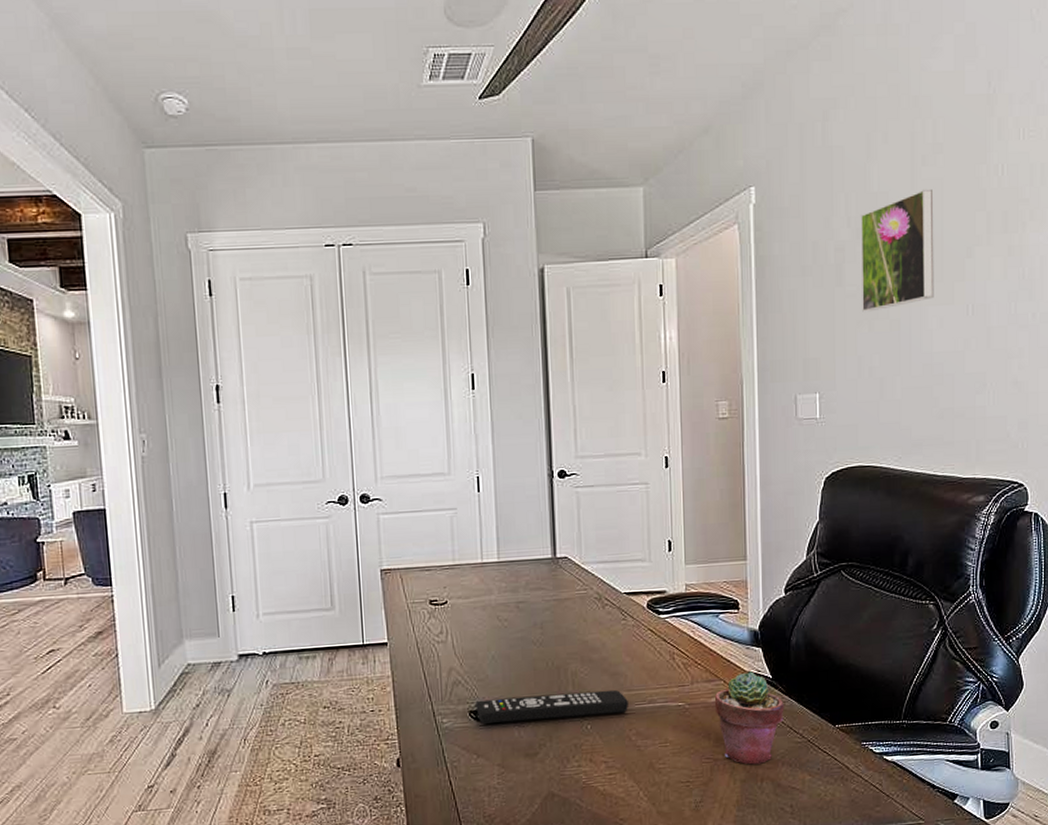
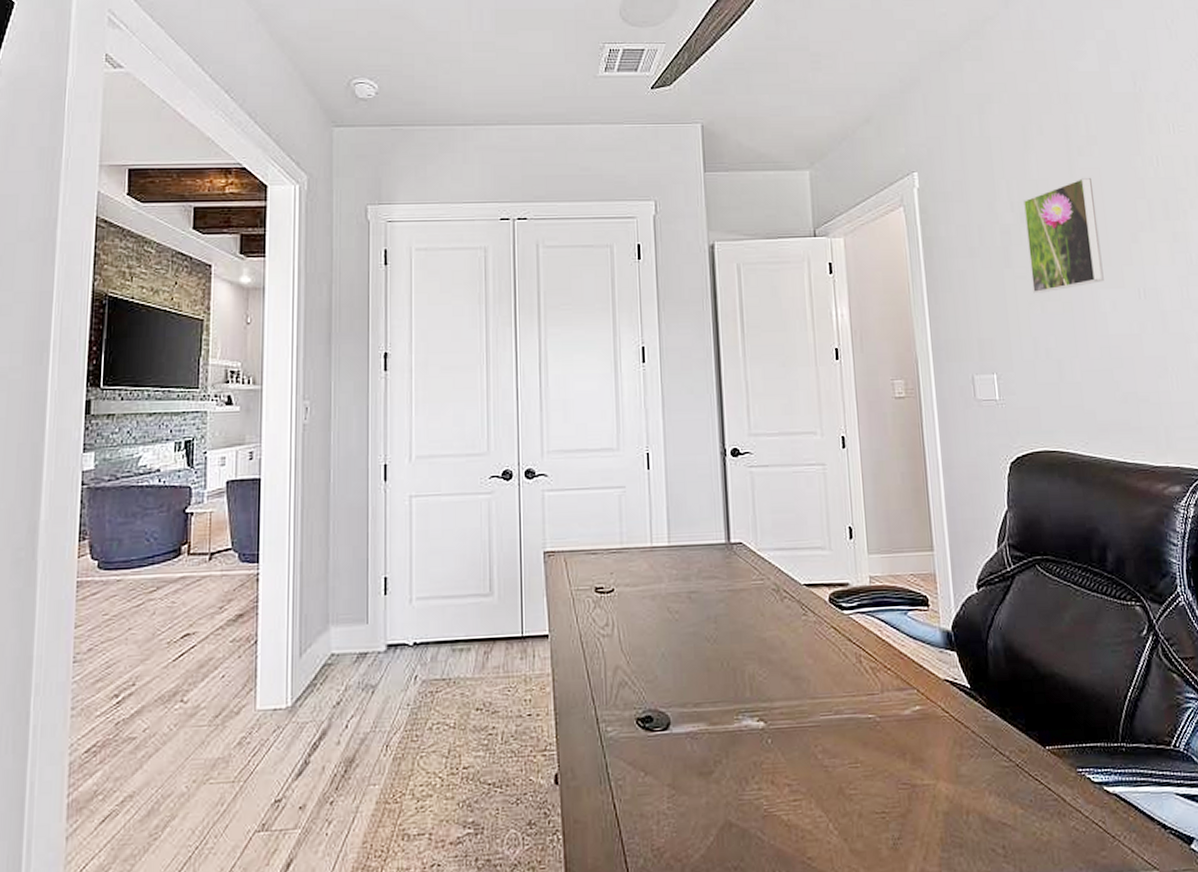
remote control: present [475,689,628,724] -> none [643,697,813,734]
potted succulent: present [714,671,784,765] -> none [908,679,987,793]

